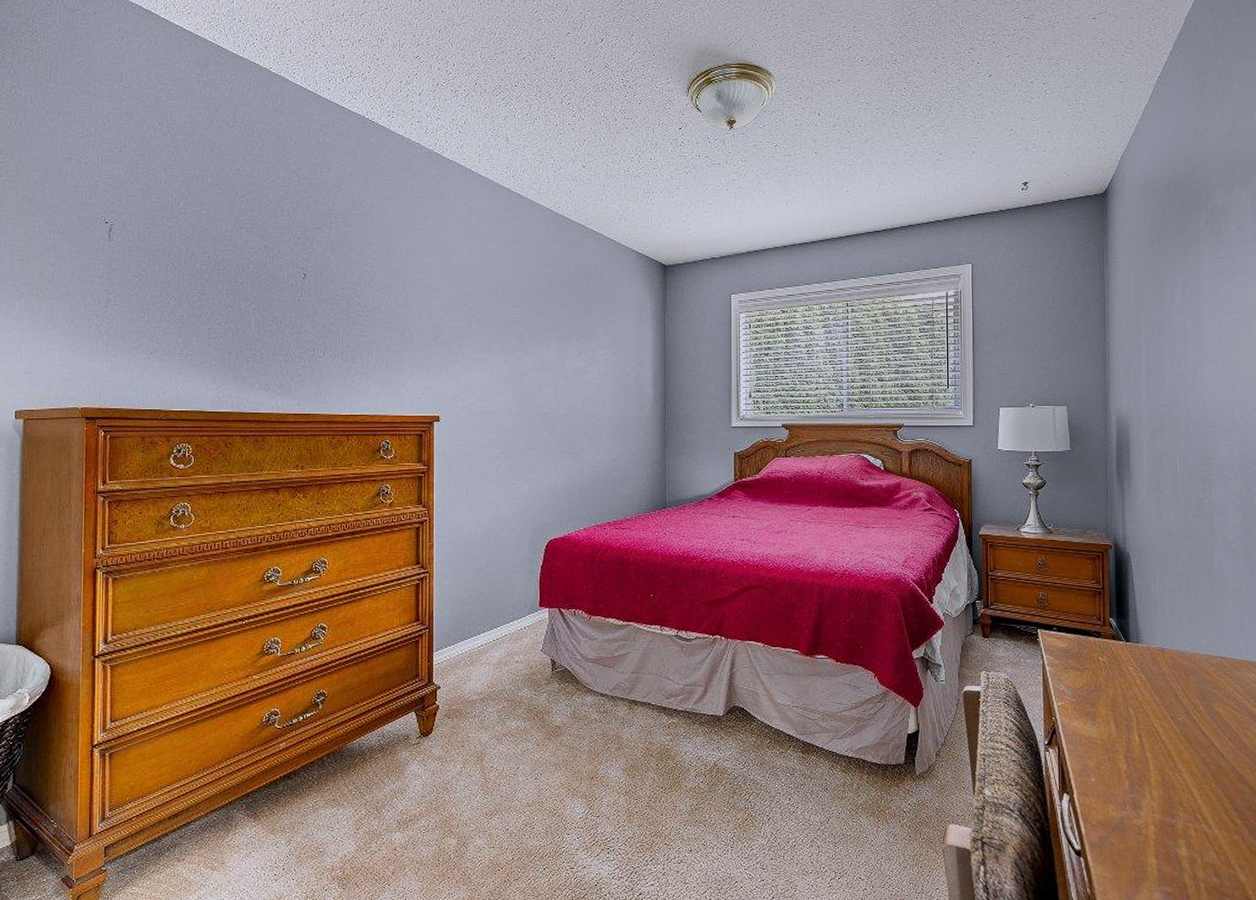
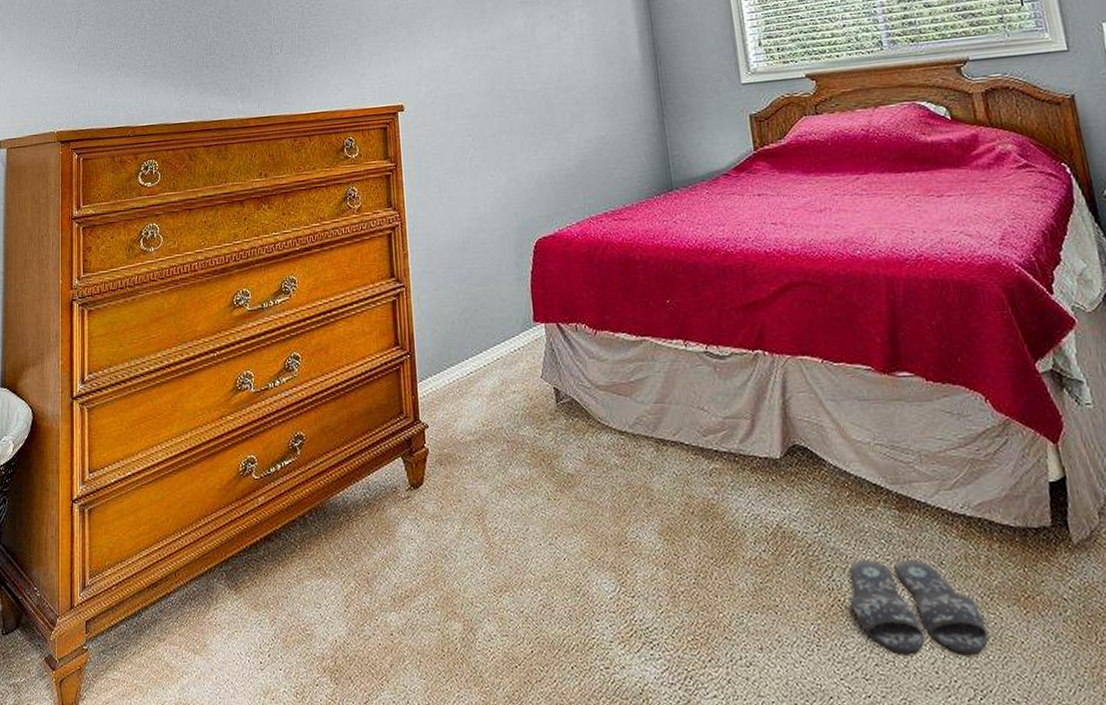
slippers: none [759,787,850,851] -> present [849,560,988,654]

